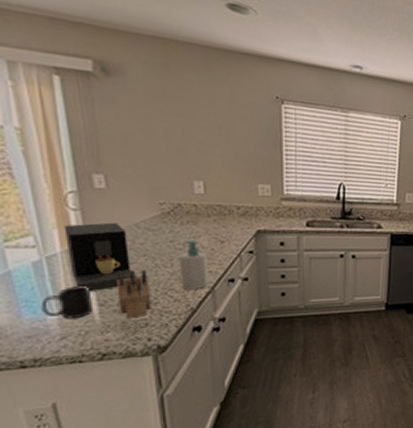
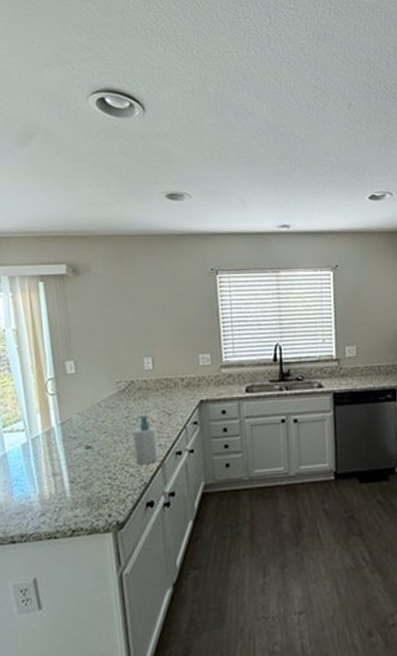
mug: present [40,286,94,319] -> none [27,465,66,496]
coffee maker: present [64,222,136,291] -> none [45,403,98,469]
knife block: present [117,270,151,318] -> none [83,446,111,494]

